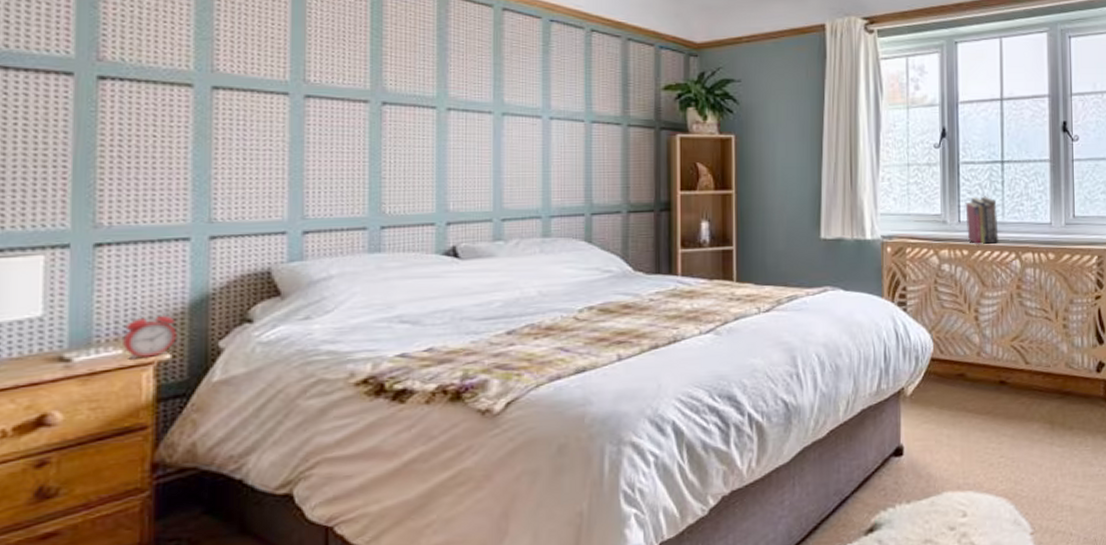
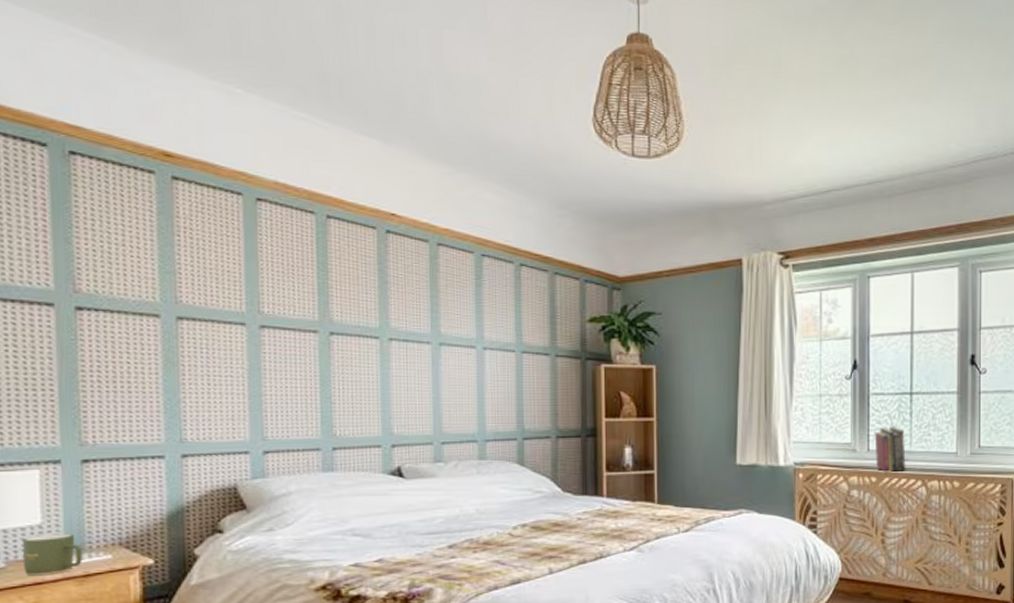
mug: none [19,326,88,376] -> present [23,533,82,576]
alarm clock: present [123,309,177,359] -> none [111,519,158,564]

